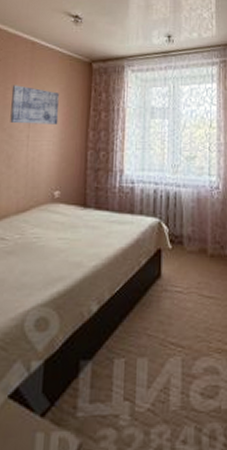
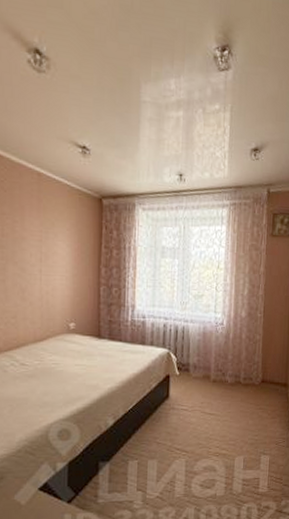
wall art: present [10,85,60,125] -> none [20,218,70,260]

